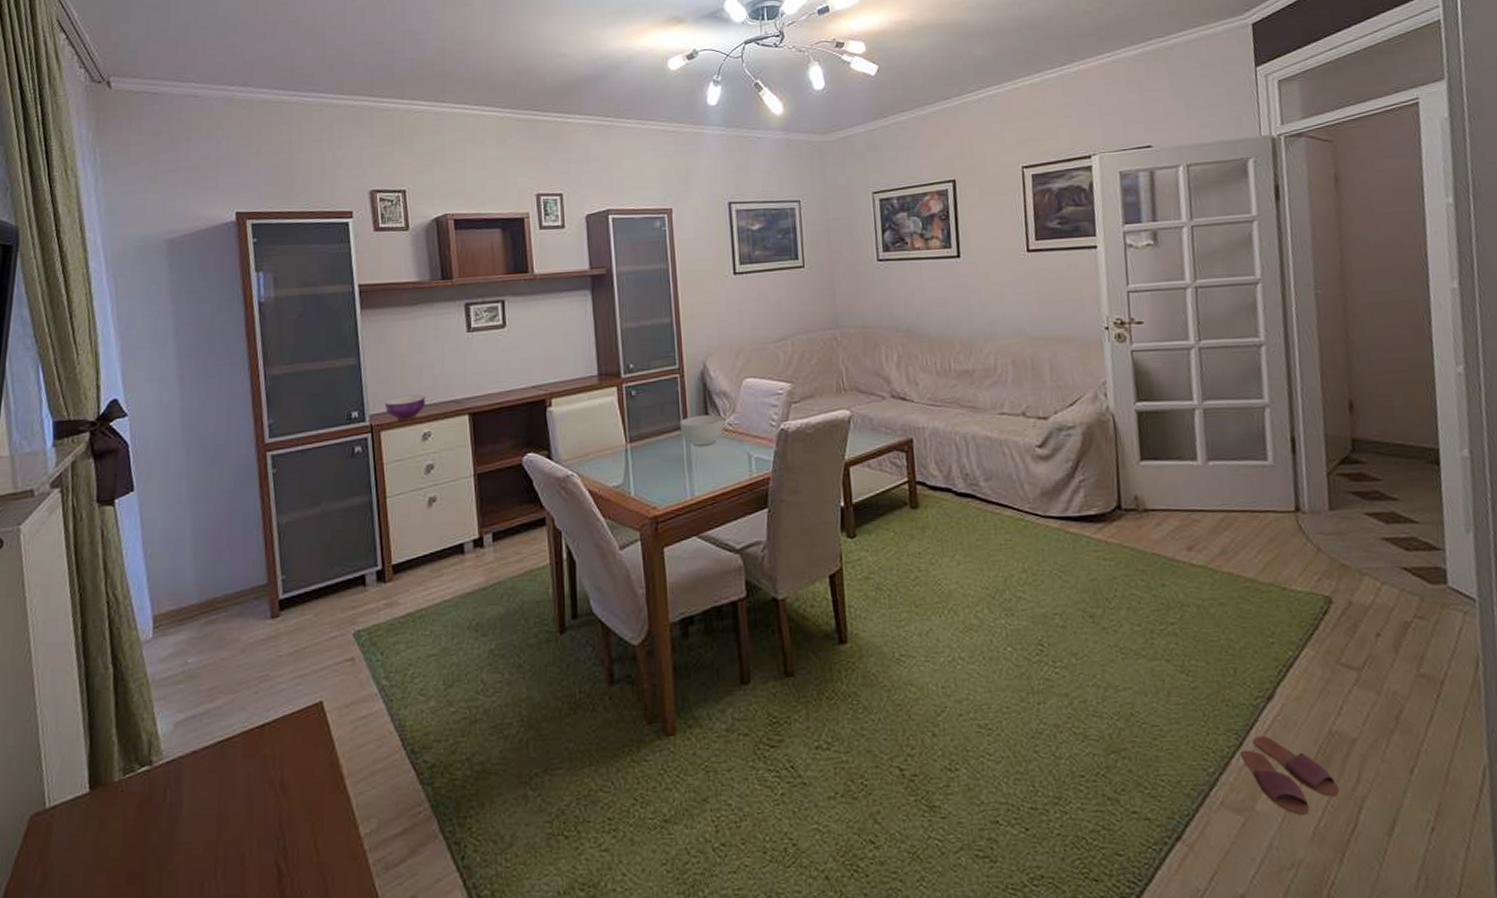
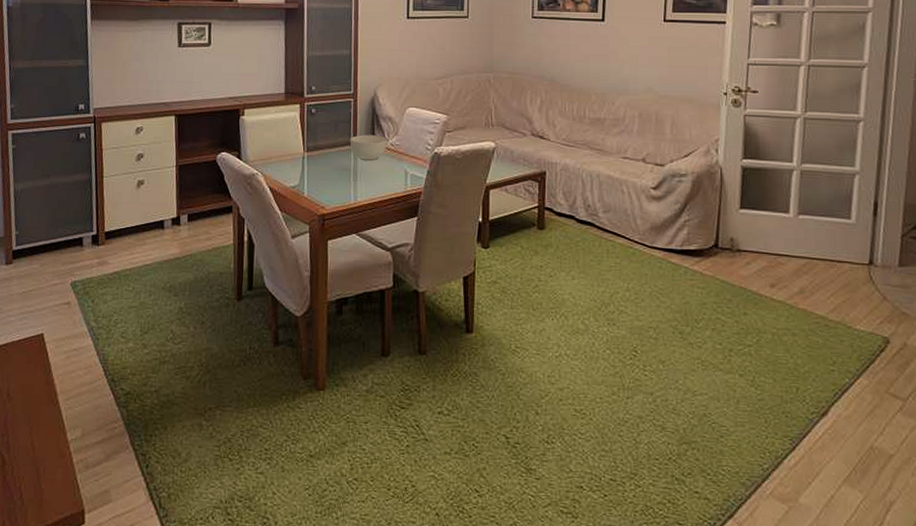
bowl: present [384,395,425,422] -> none [106,95,140,116]
slippers: present [1239,735,1340,816] -> none [792,443,873,511]

